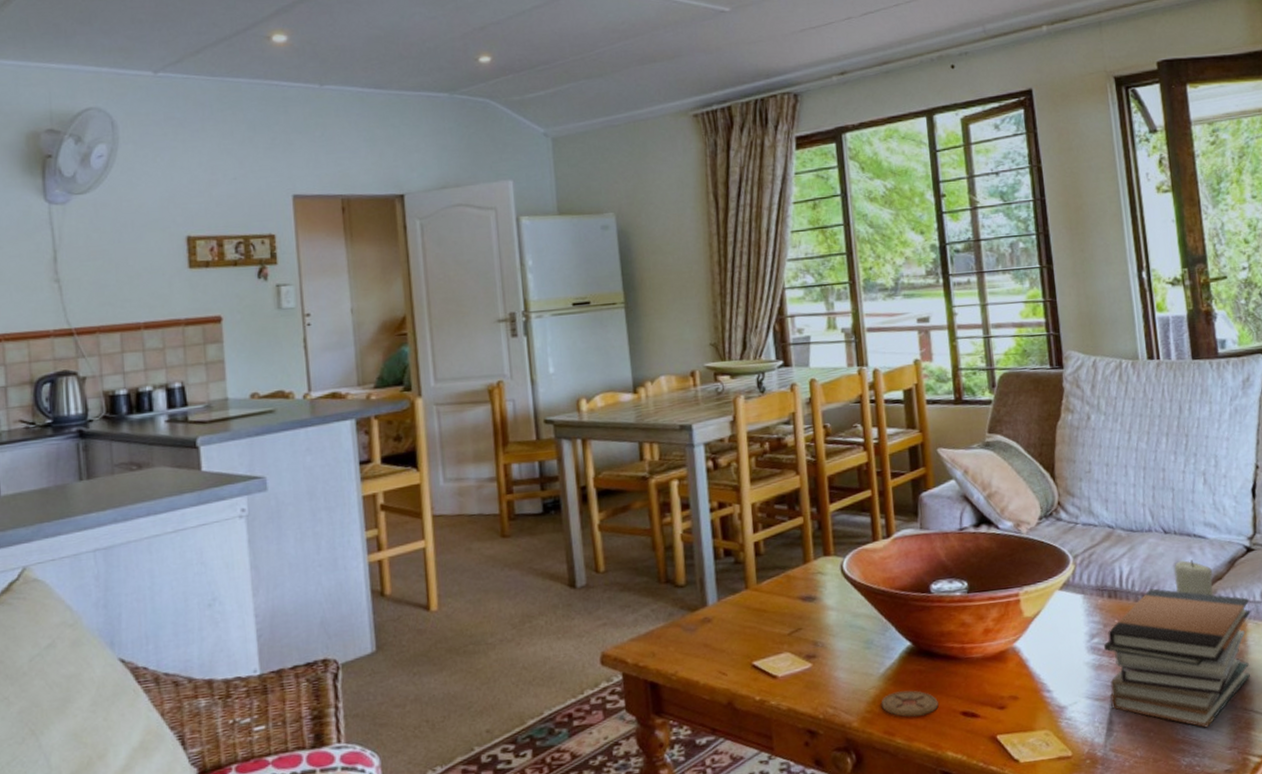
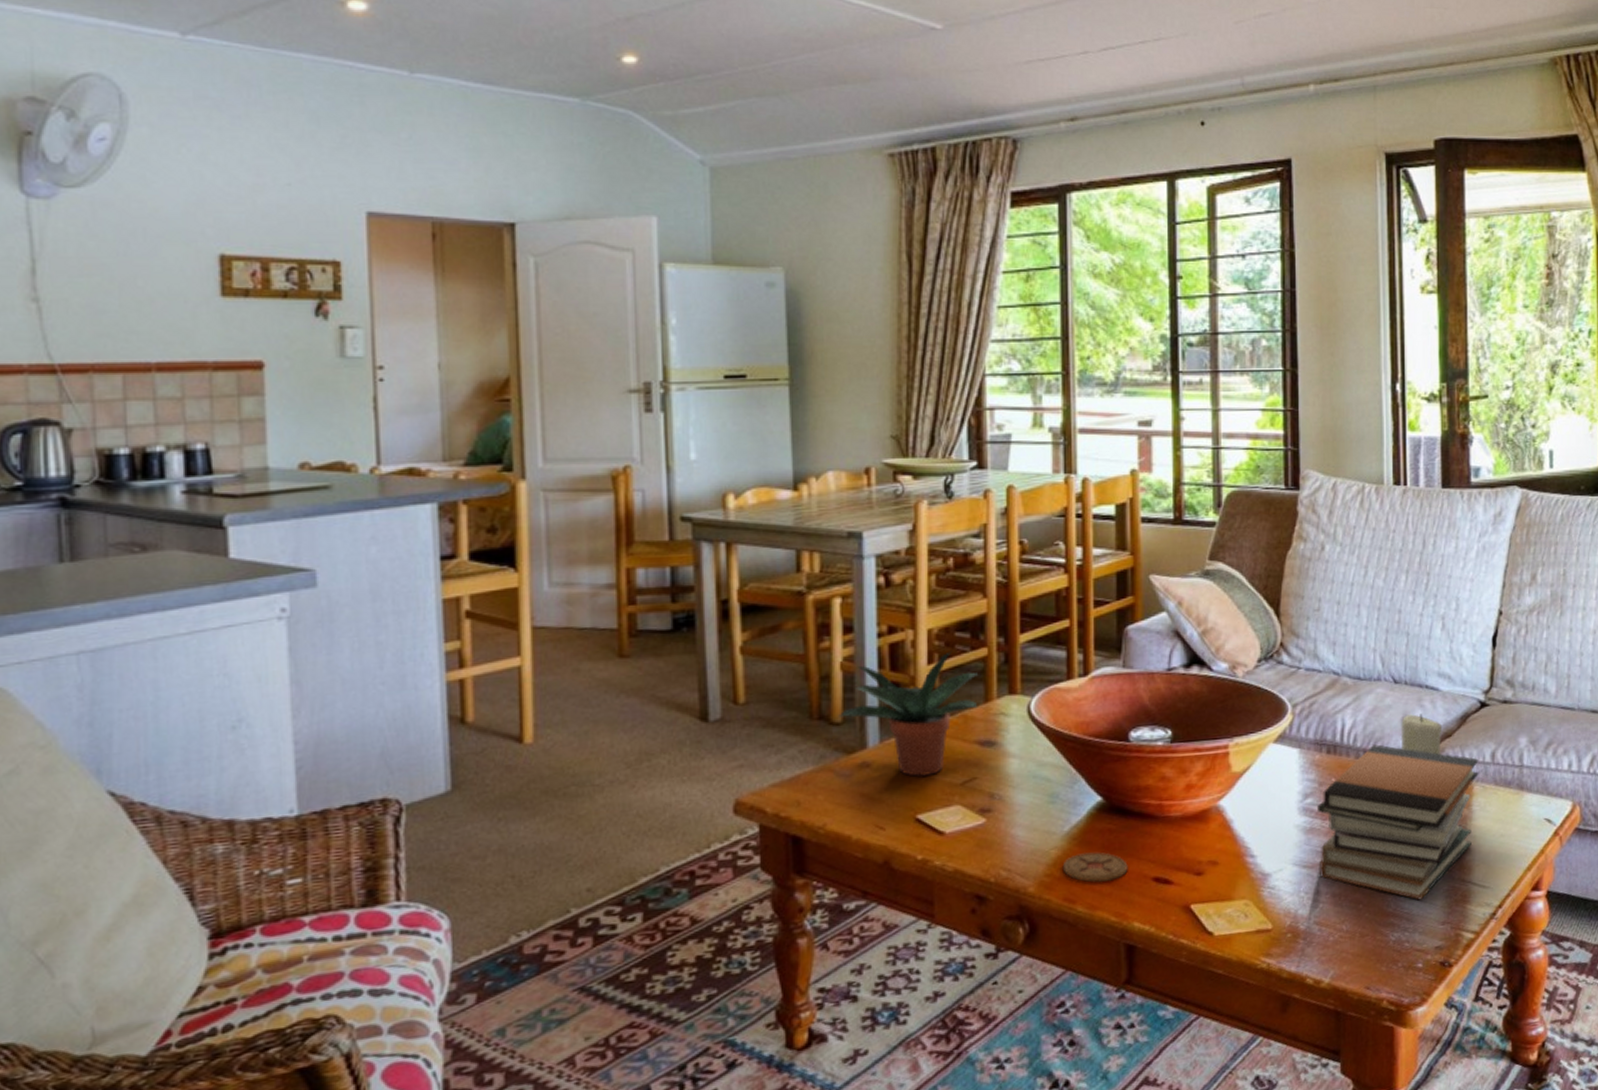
potted plant: none [682,521,799,629] -> present [839,651,978,777]

